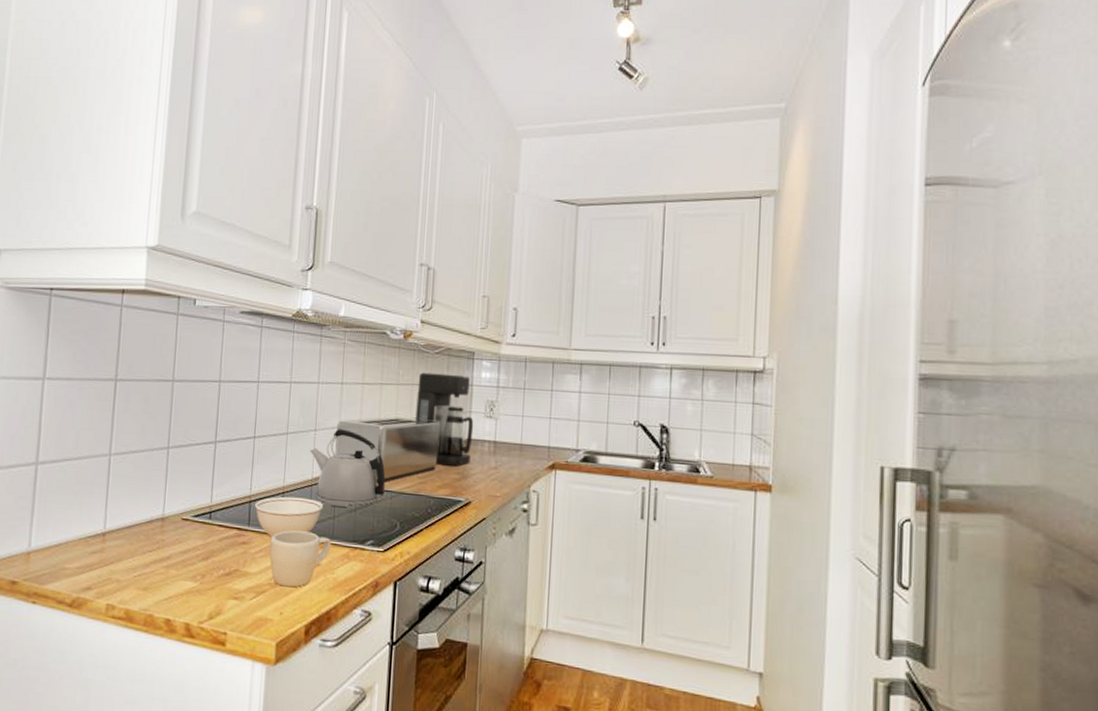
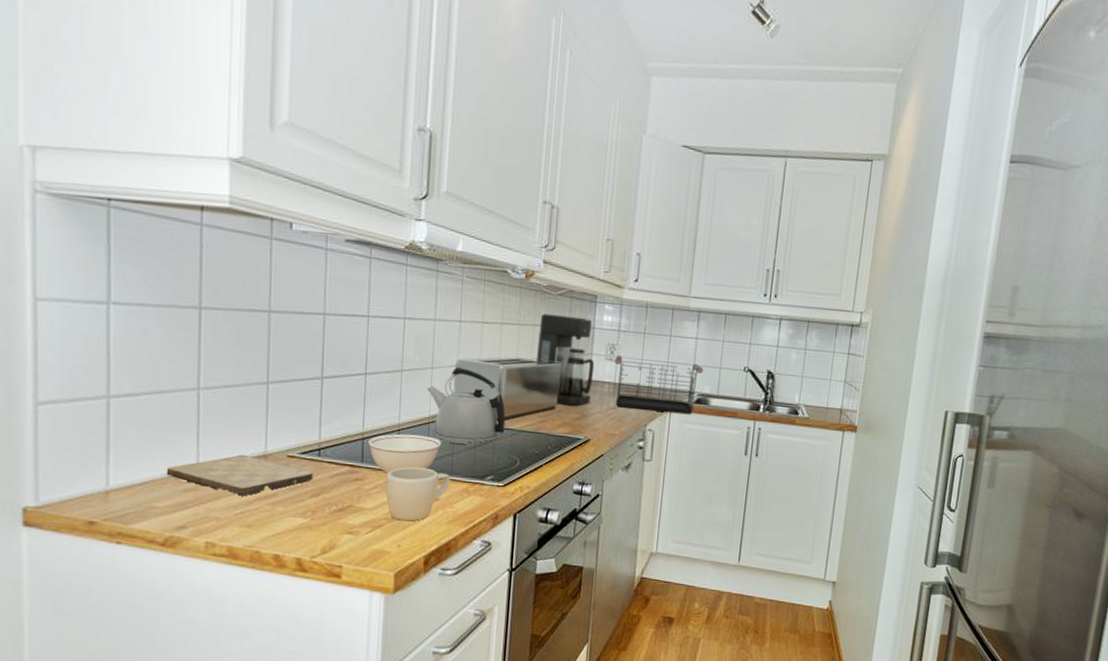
cutting board: none [78,517,204,559] -> present [166,454,313,496]
dish rack: none [495,412,590,475] -> present [615,355,704,415]

